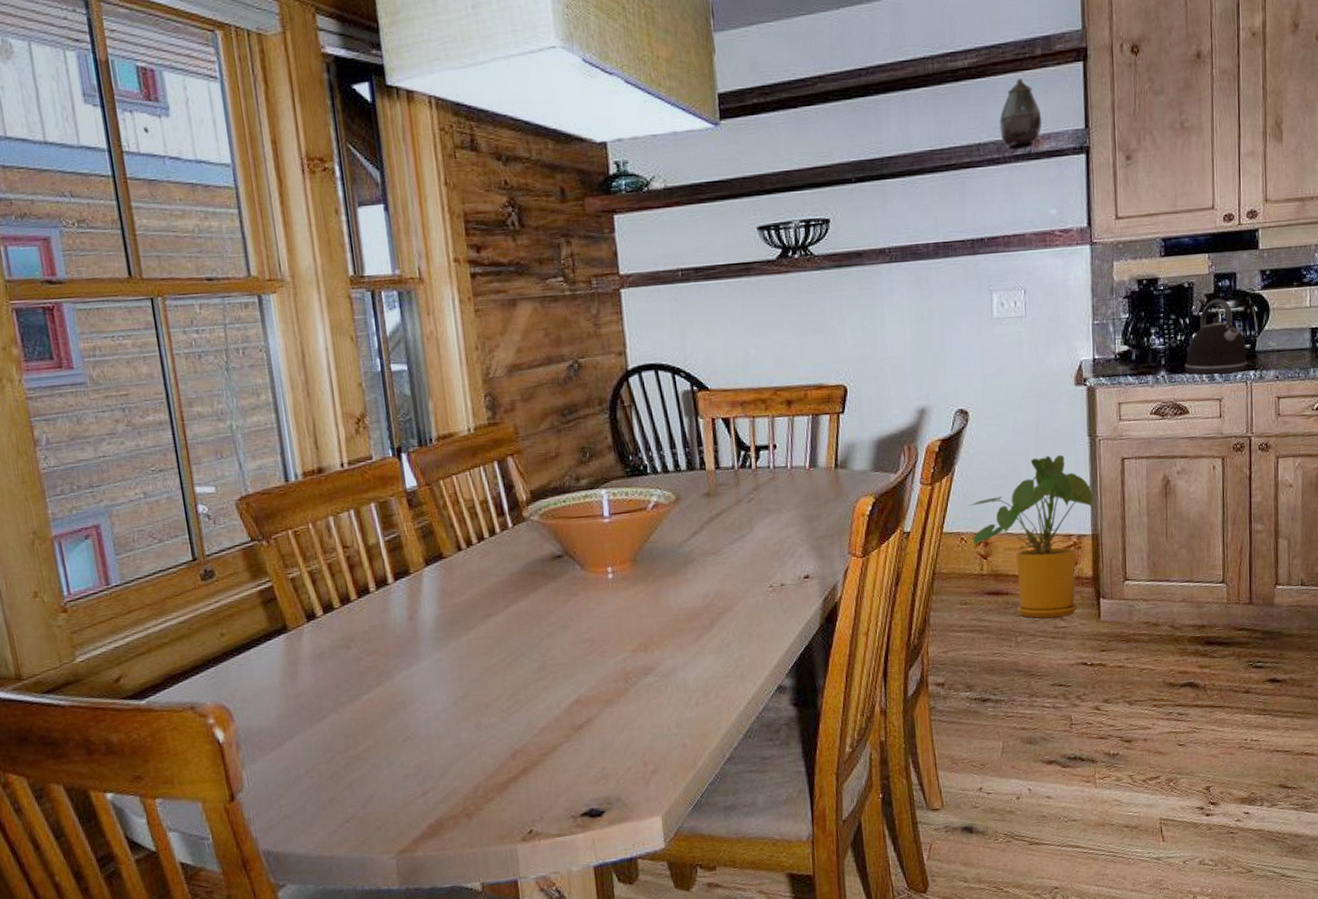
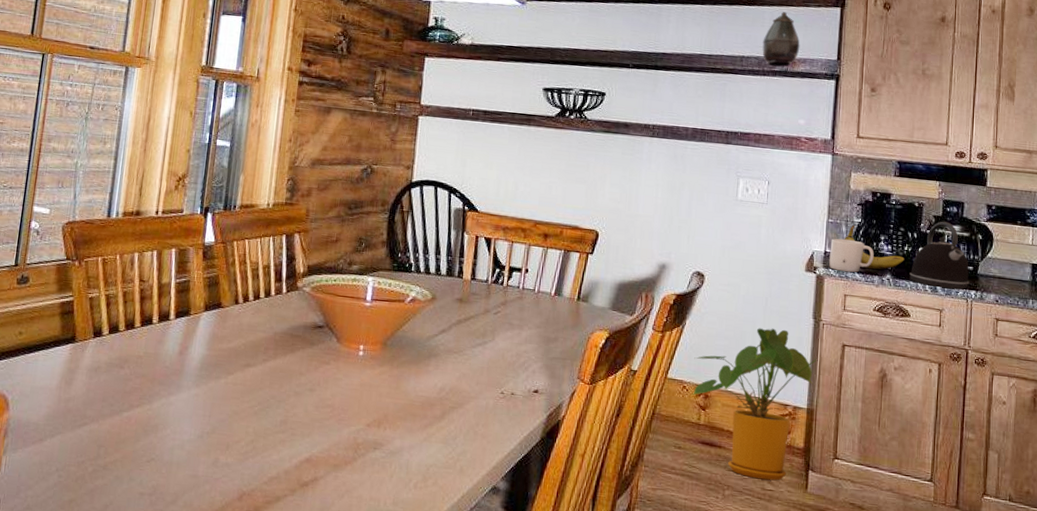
mug: none [1098,339,1146,378] -> present [829,238,874,273]
fruit: none [1112,322,1178,370] -> present [844,224,905,270]

